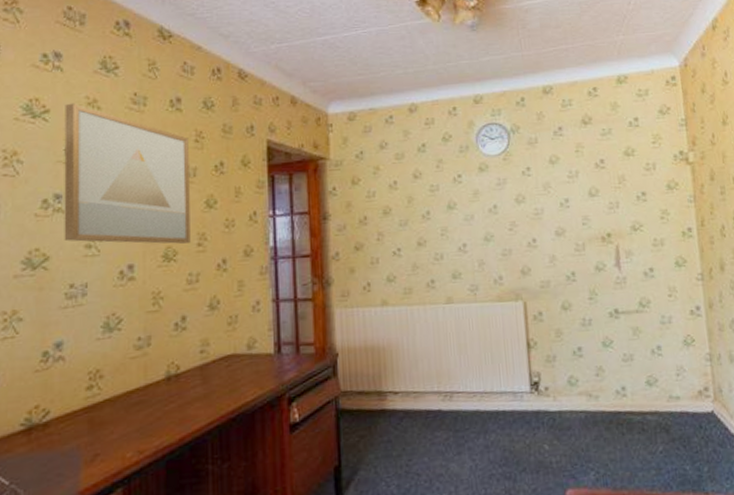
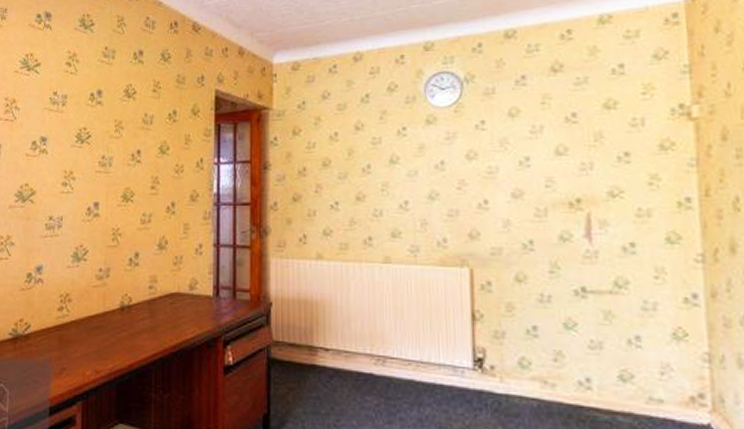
wall art: present [64,103,191,244] -> none [46,57,148,186]

